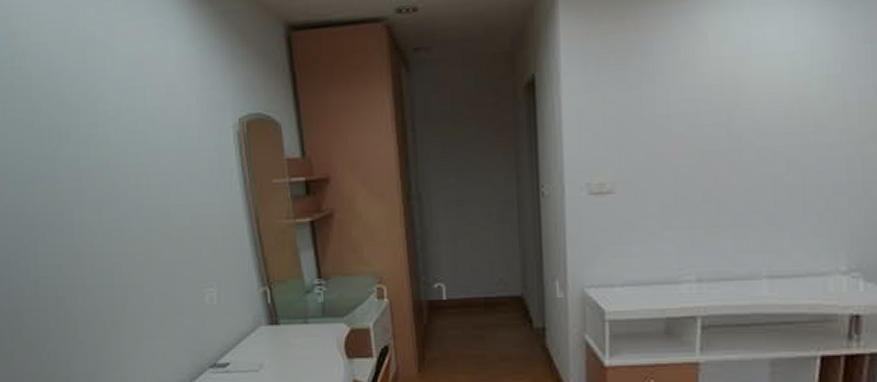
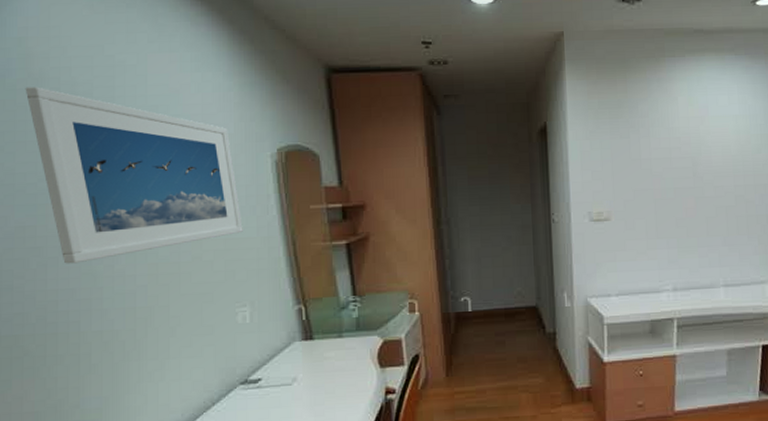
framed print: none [11,64,208,241] -> present [25,87,243,264]

